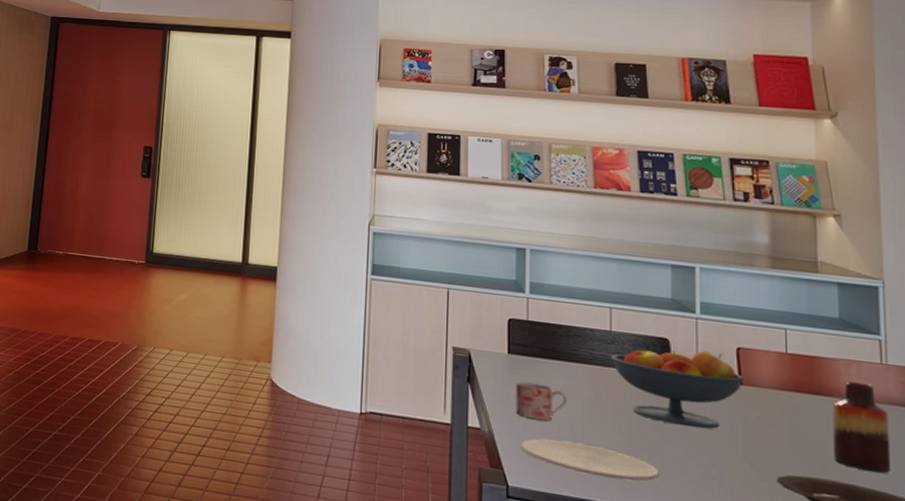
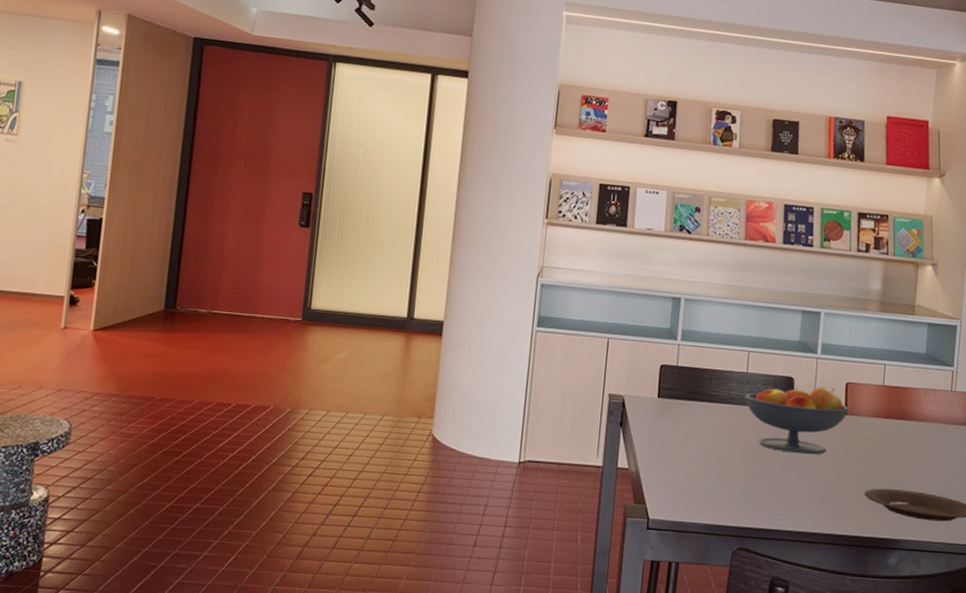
mug: present [515,381,567,421] -> none [660,423,705,457]
plate: present [521,438,659,482] -> none [662,473,775,505]
vase: present [832,381,892,473] -> none [908,407,952,482]

